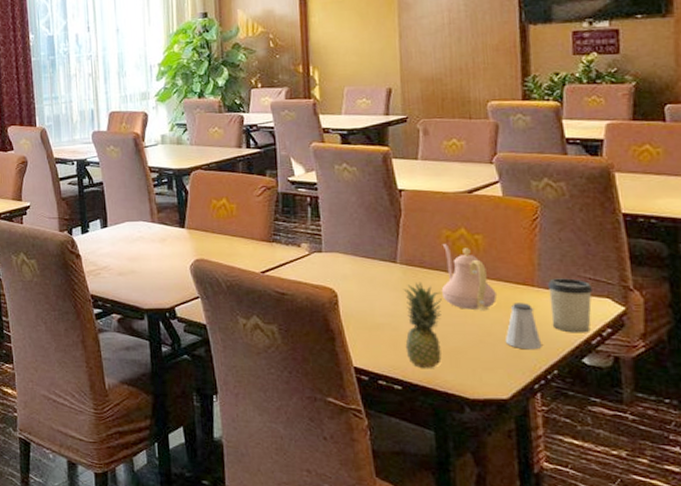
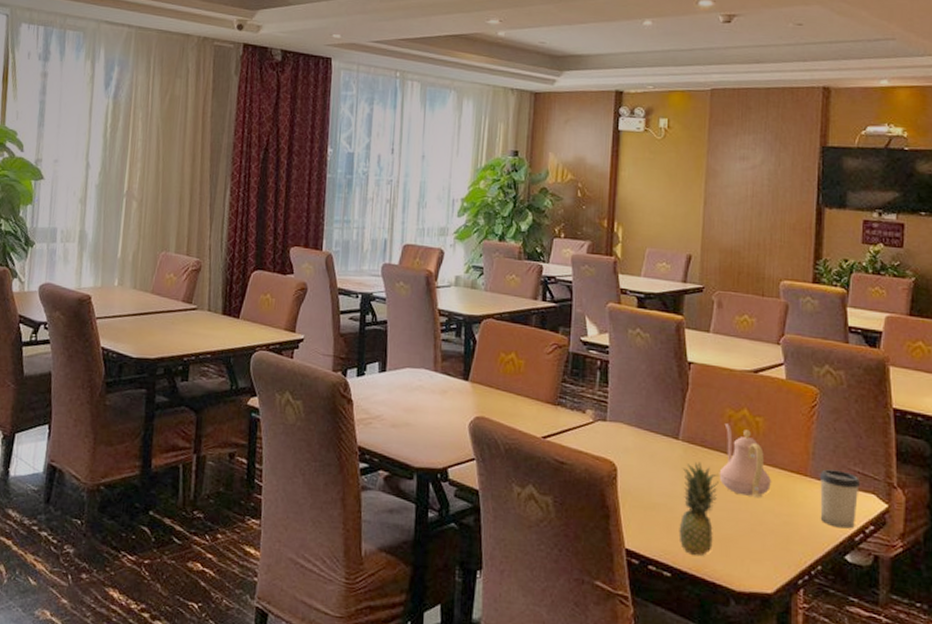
saltshaker: present [505,303,542,350] -> none [774,492,809,543]

